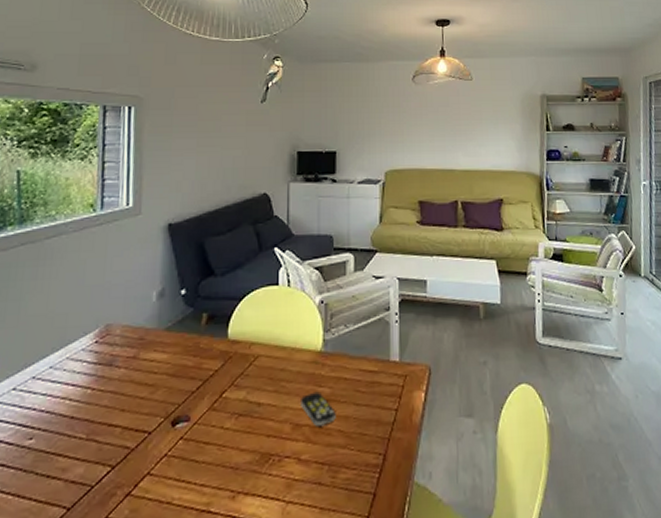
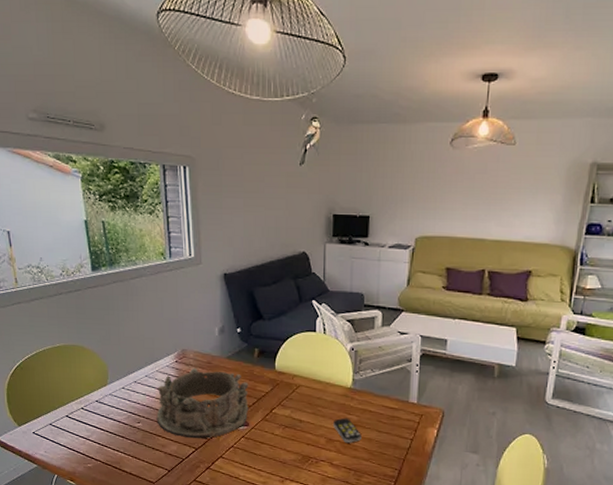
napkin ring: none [58,348,193,452] -> present [156,368,249,439]

